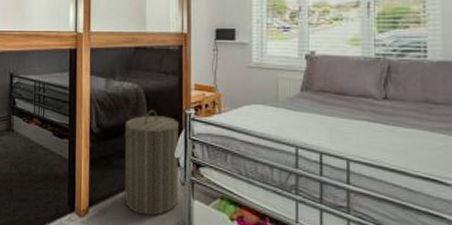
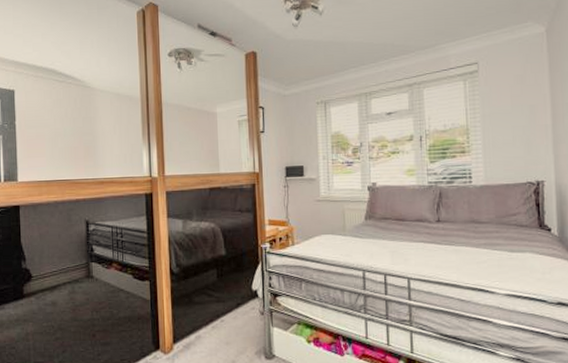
laundry hamper: present [123,110,180,216] -> none [204,247,258,346]

